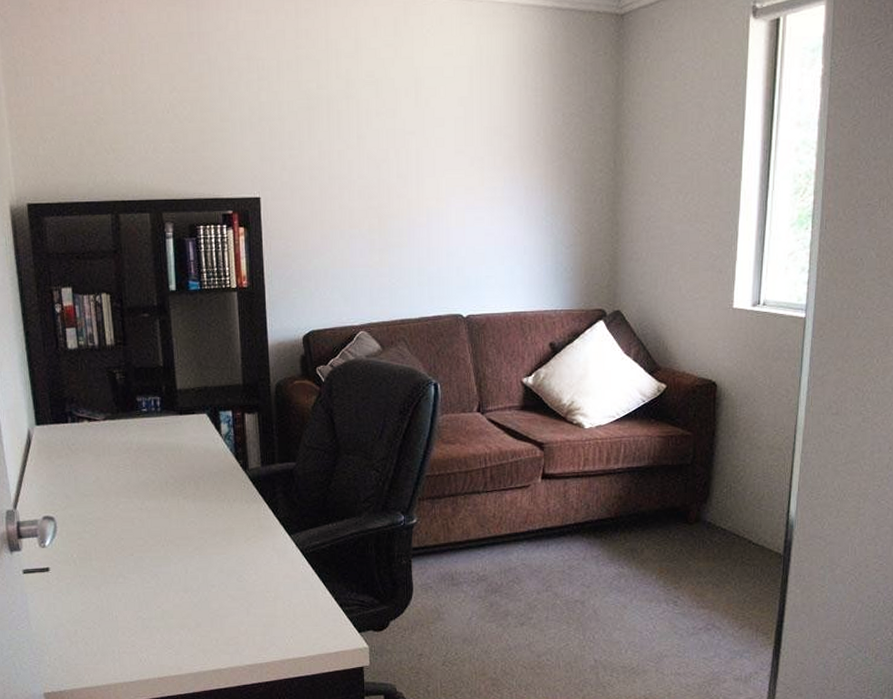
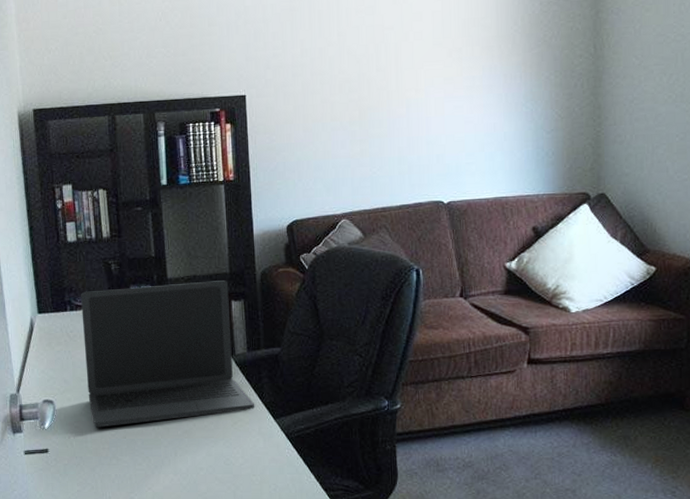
laptop: none [83,392,269,545] -> present [81,280,255,428]

